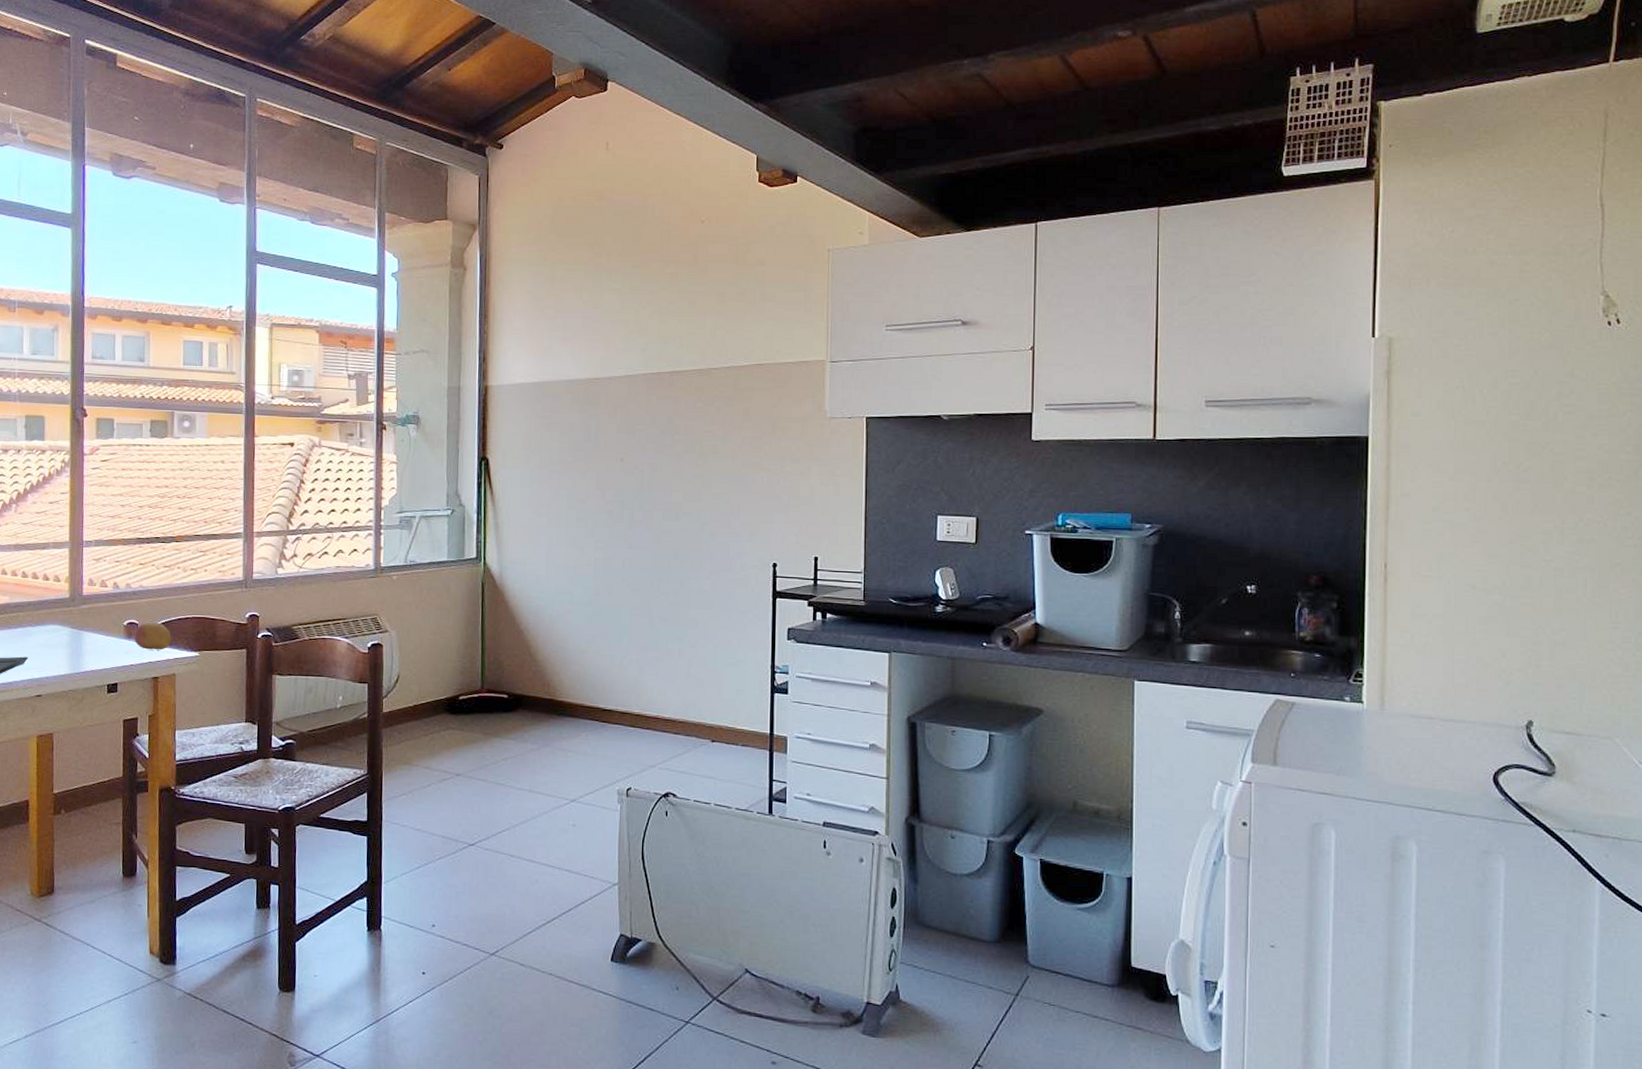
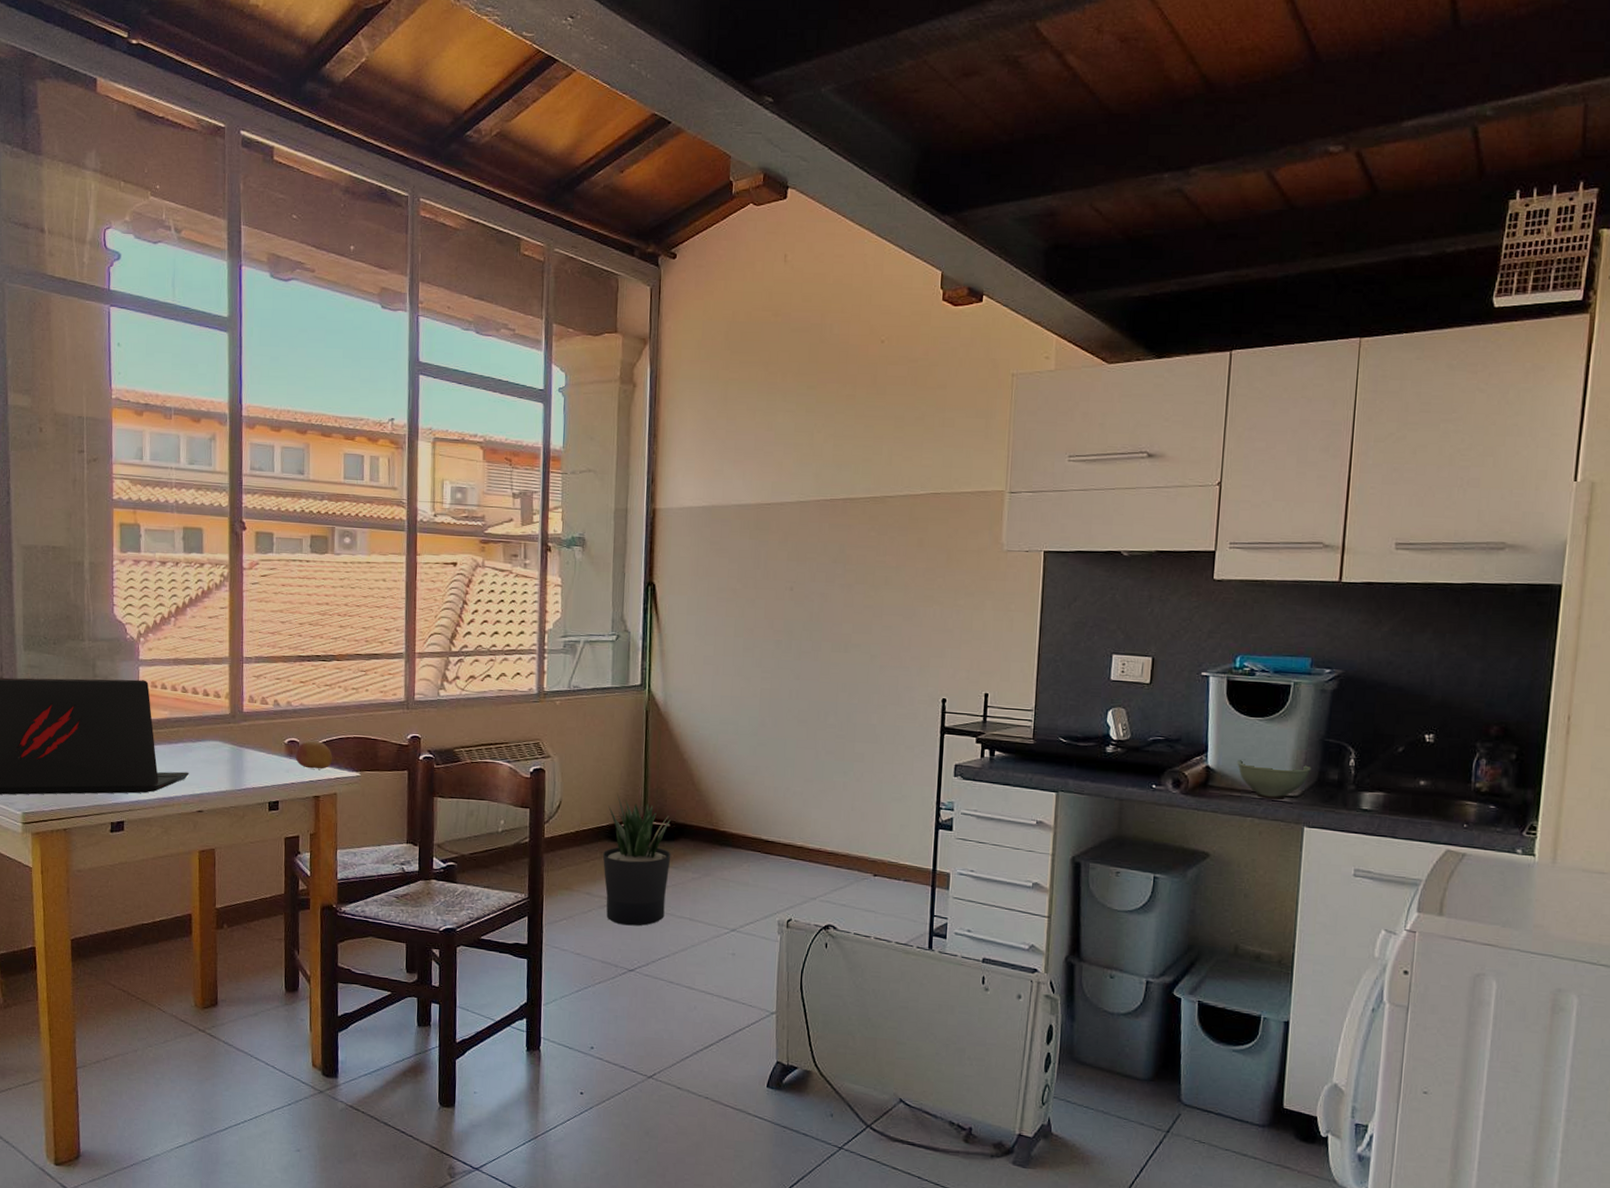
planter: none [441,666,510,800] -> present [602,793,671,926]
bowl: none [1065,615,1138,655] -> present [1237,759,1311,801]

